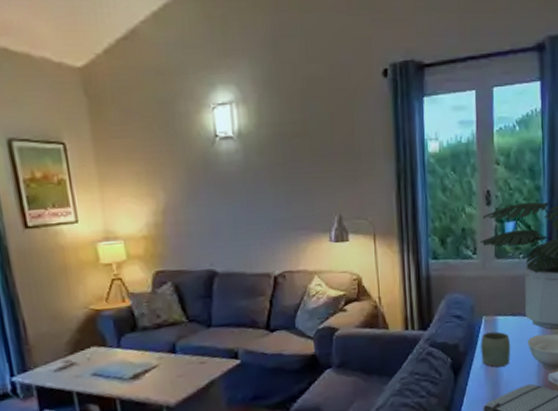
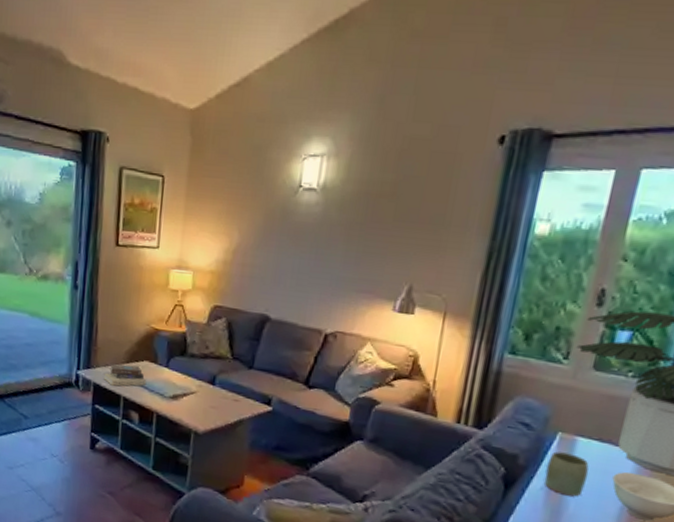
books: none [46,355,99,384] -> present [103,364,146,386]

